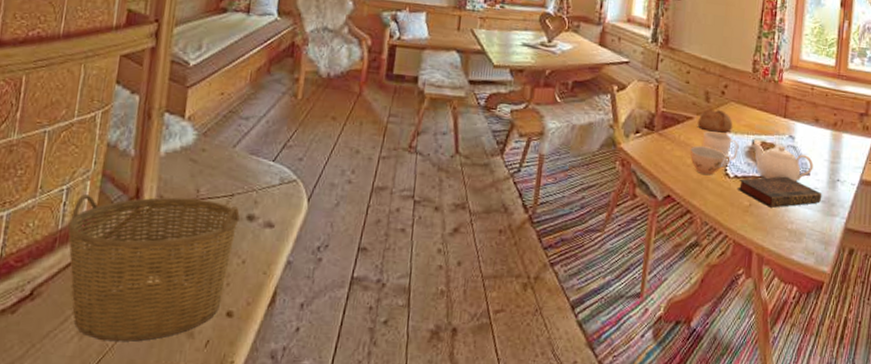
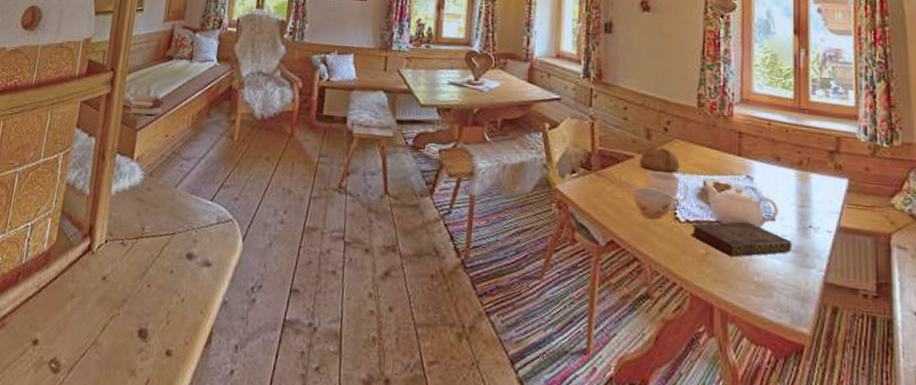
basket: present [67,194,240,342] -> none [29,231,180,377]
books: none [176,47,218,72] -> present [128,93,164,116]

